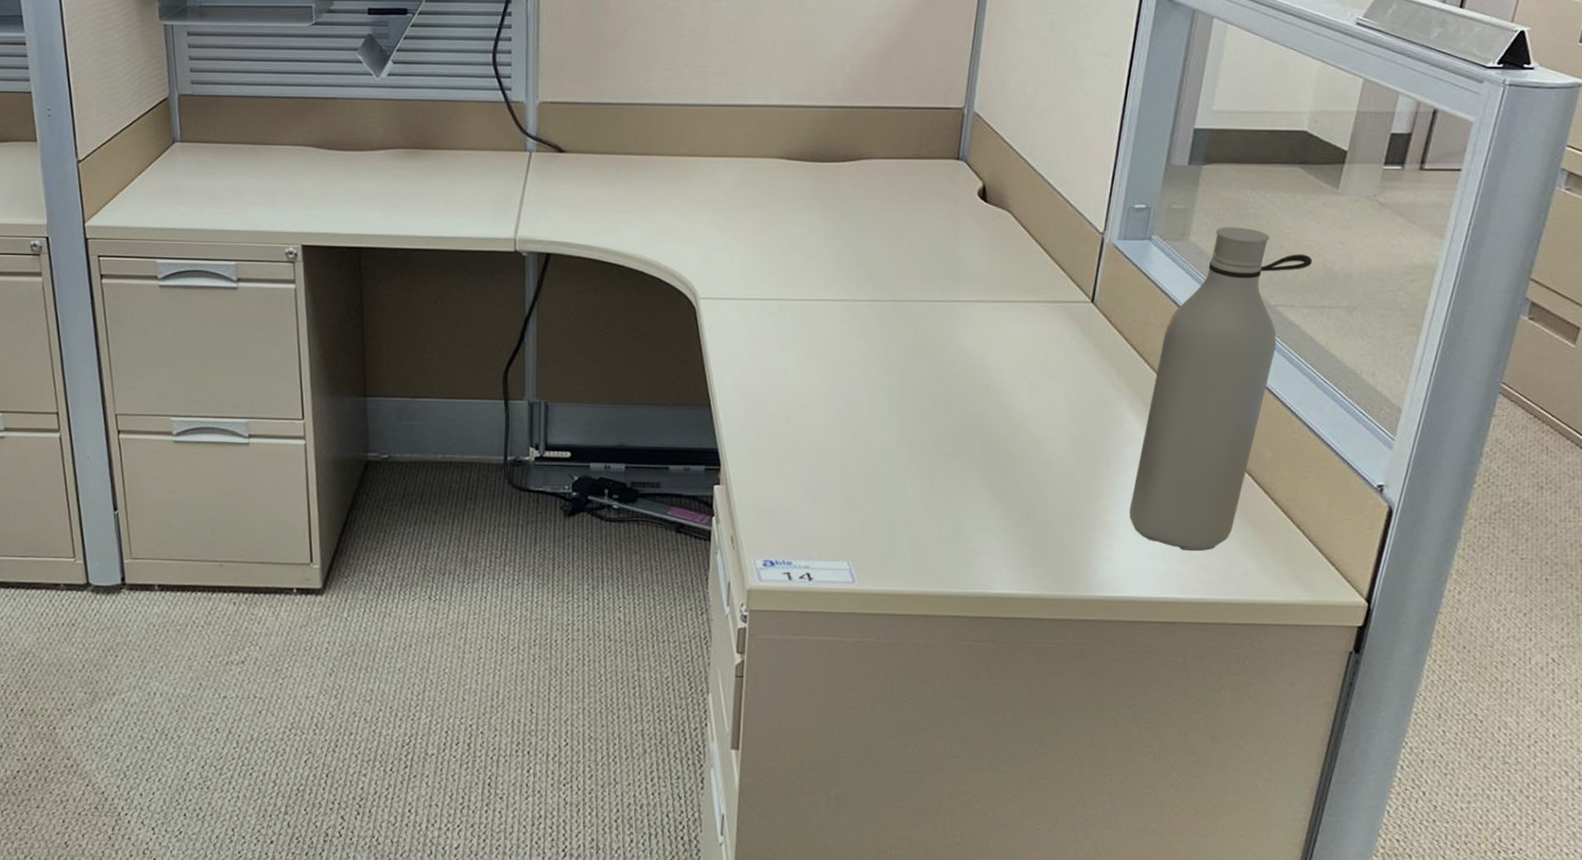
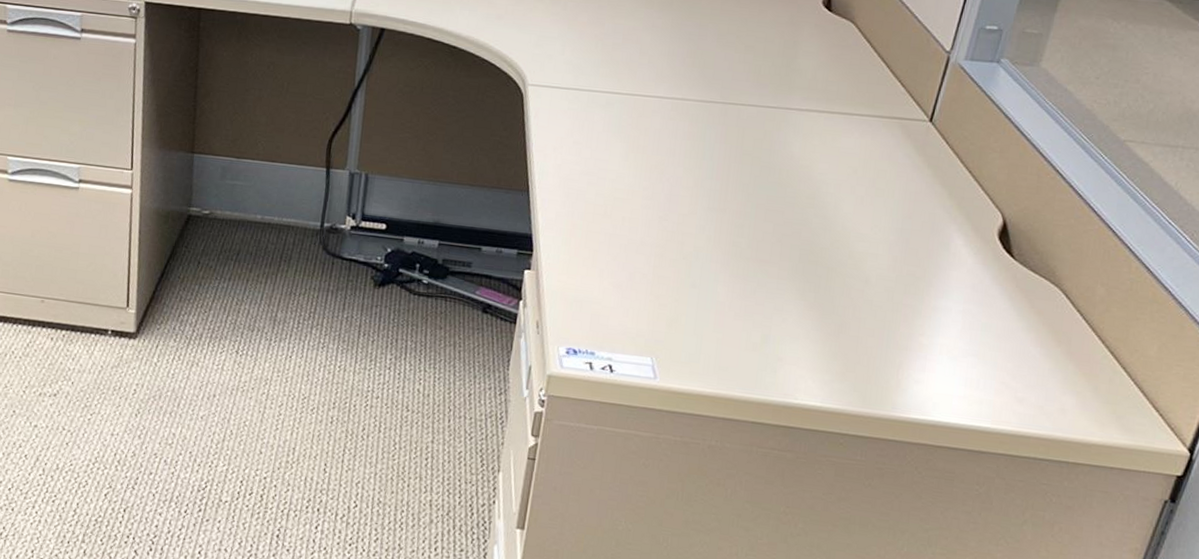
water bottle: present [1130,227,1313,552] -> none [946,55,1171,383]

